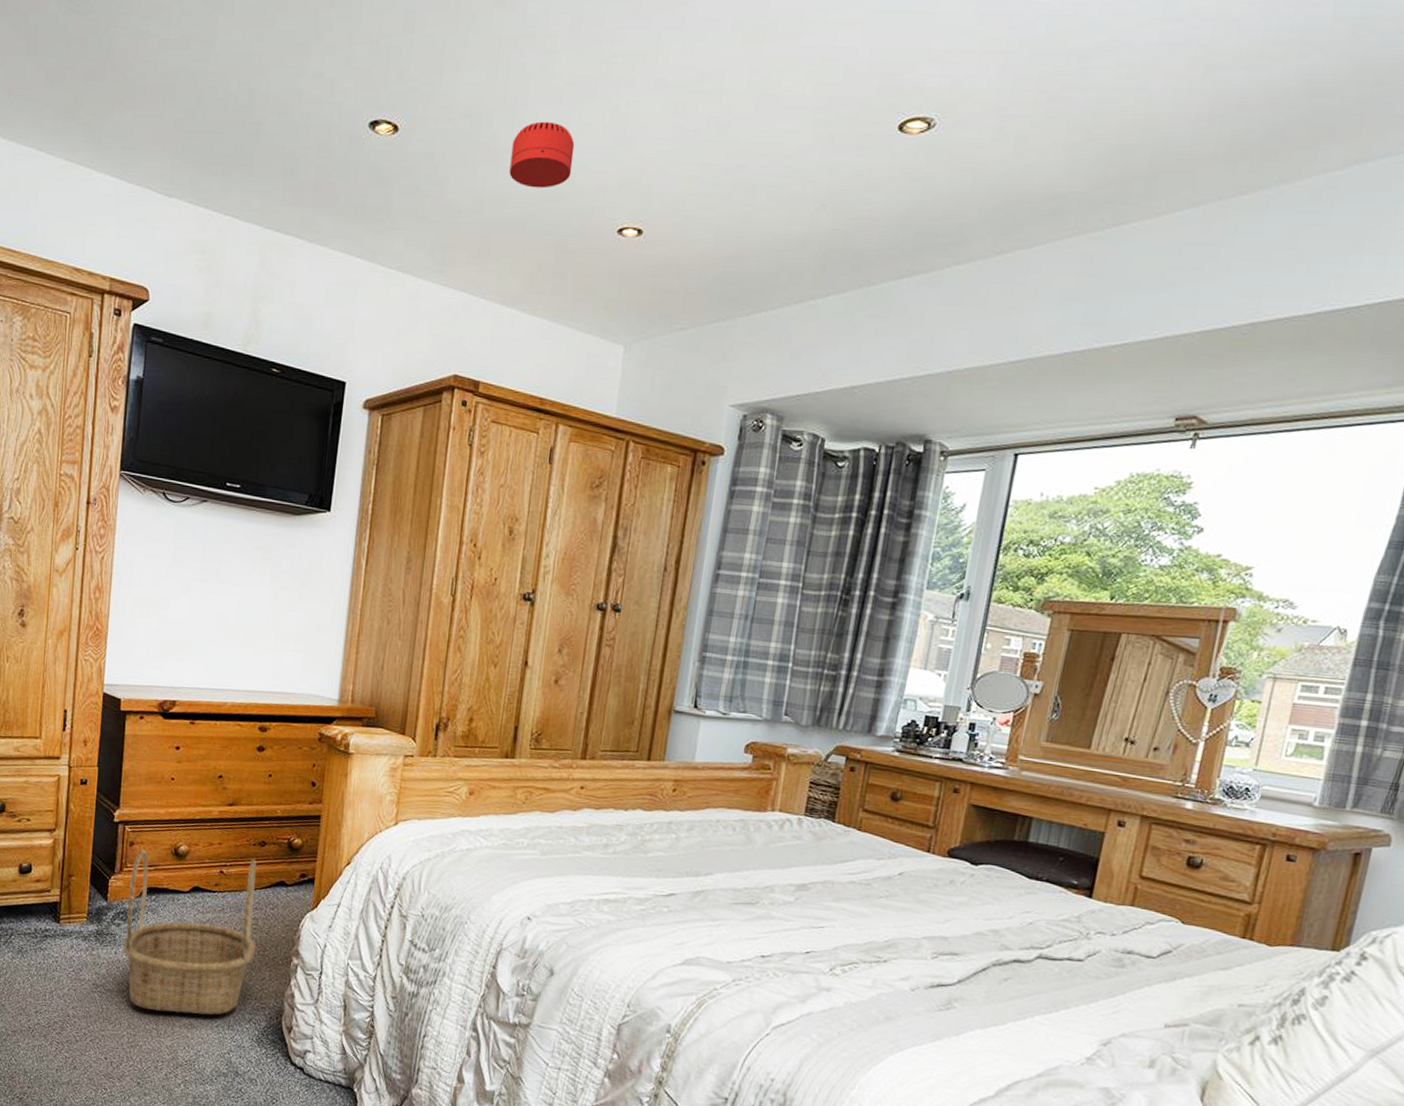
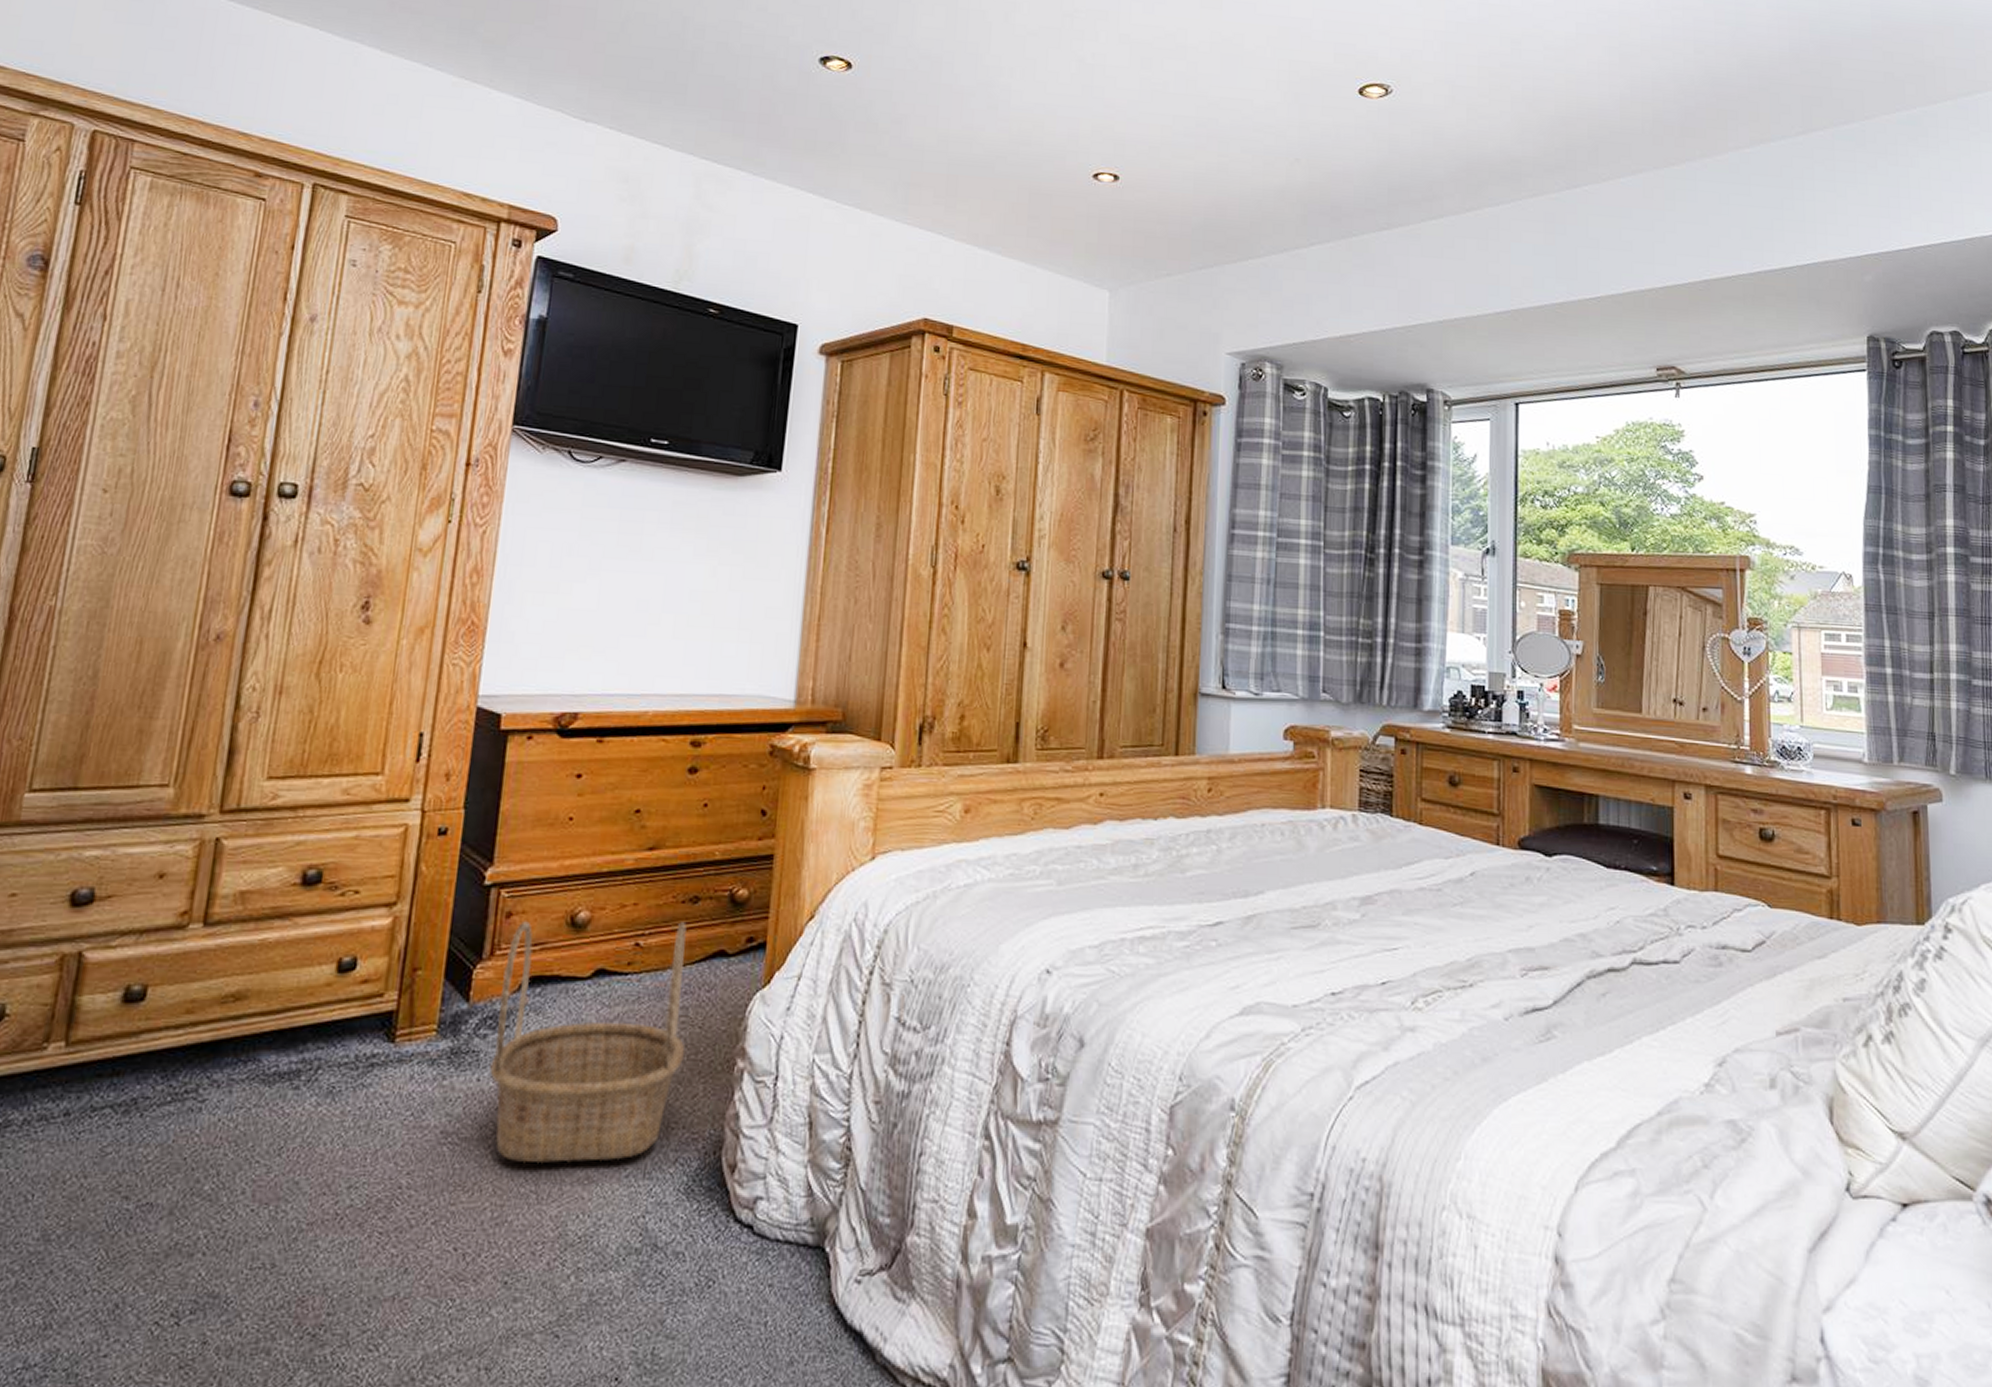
smoke detector: present [509,121,575,189] -> none [974,67,1042,132]

